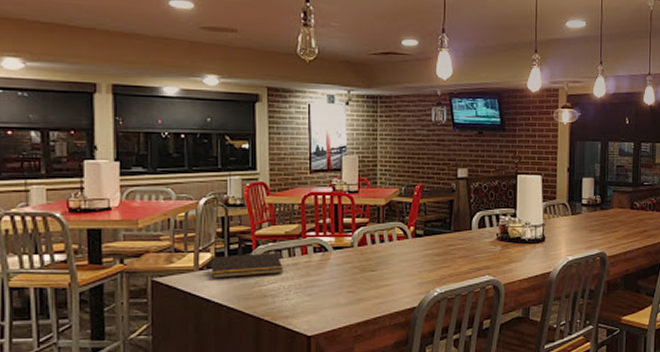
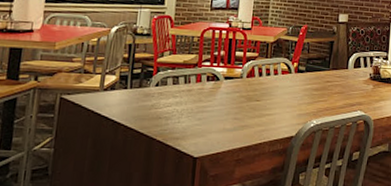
notepad: present [208,253,283,279] -> none [112,78,179,100]

